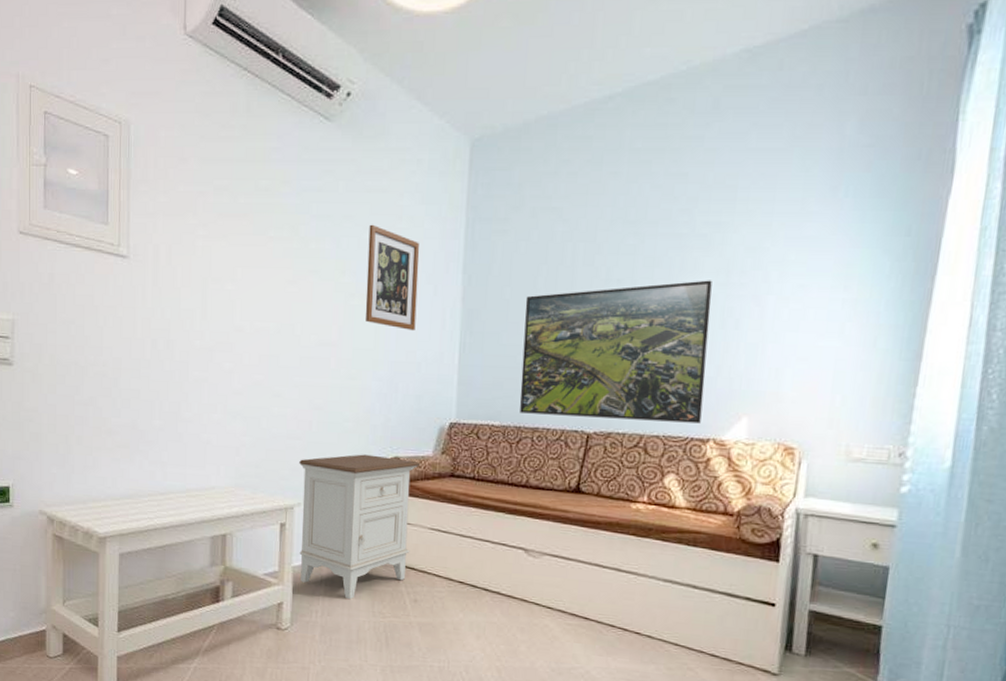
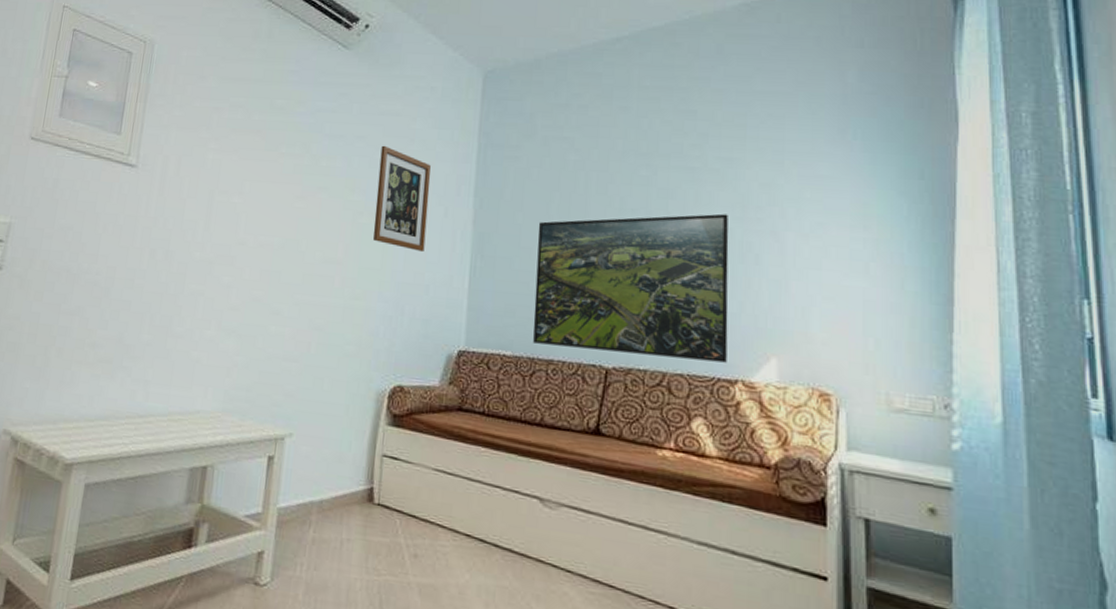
nightstand: present [299,454,421,600] -> none [286,381,426,552]

